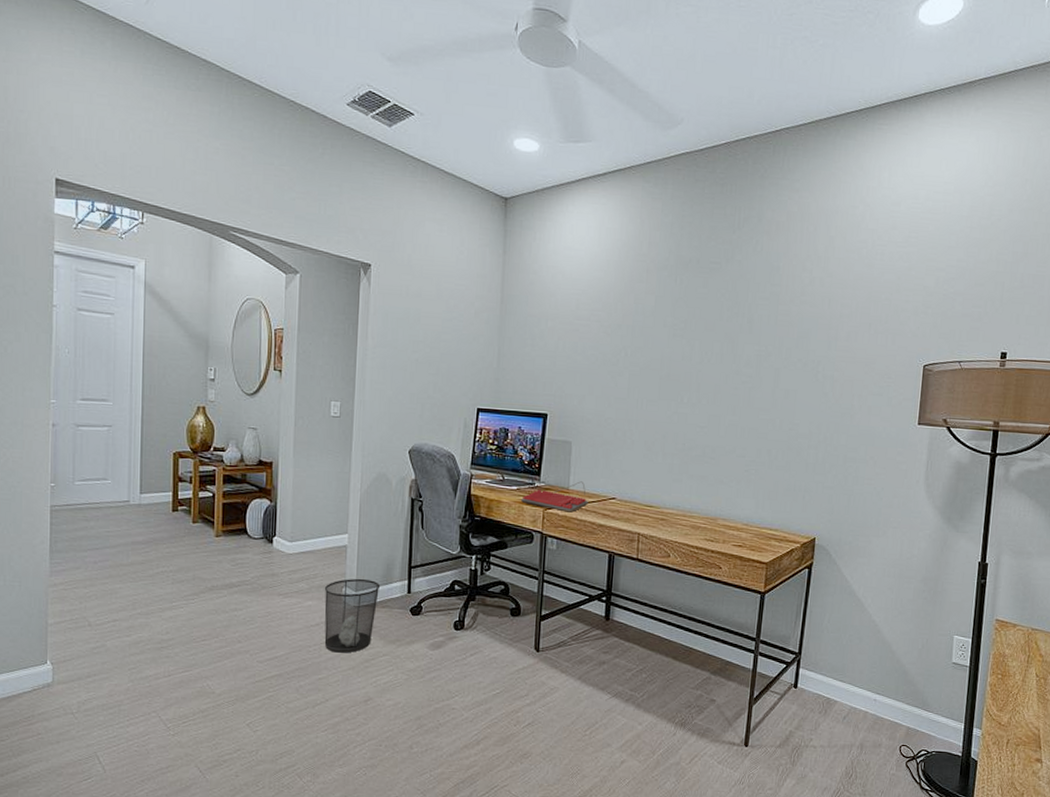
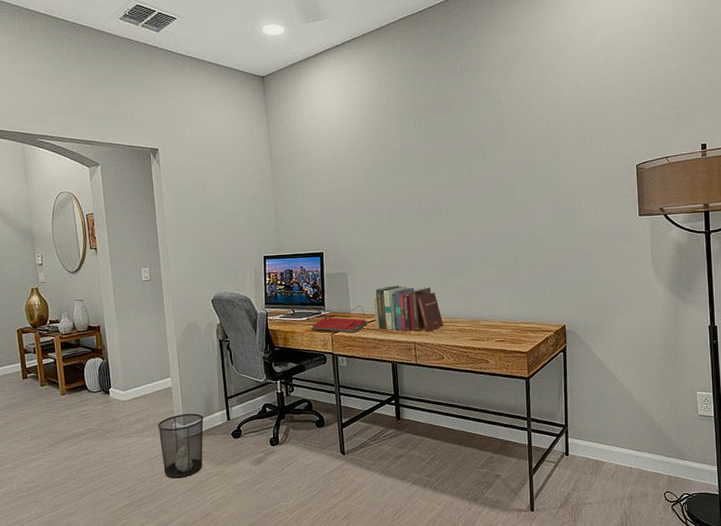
books: none [596,463,676,523] -> present [373,285,444,332]

